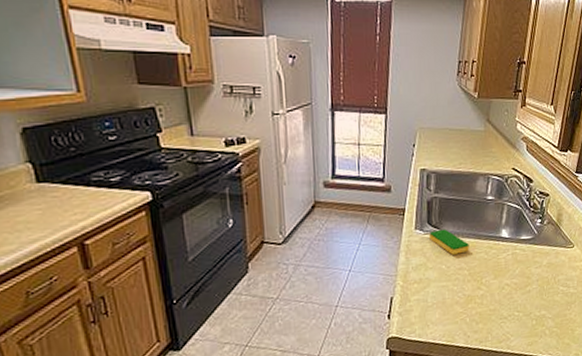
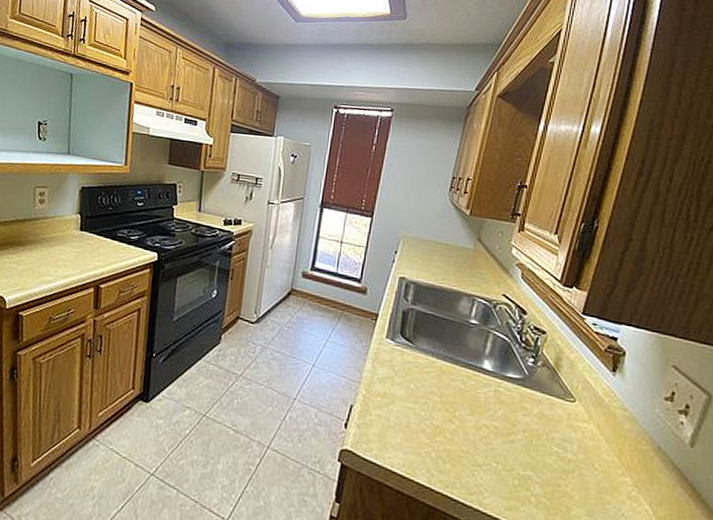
dish sponge: present [429,229,469,255] -> none [400,344,444,376]

